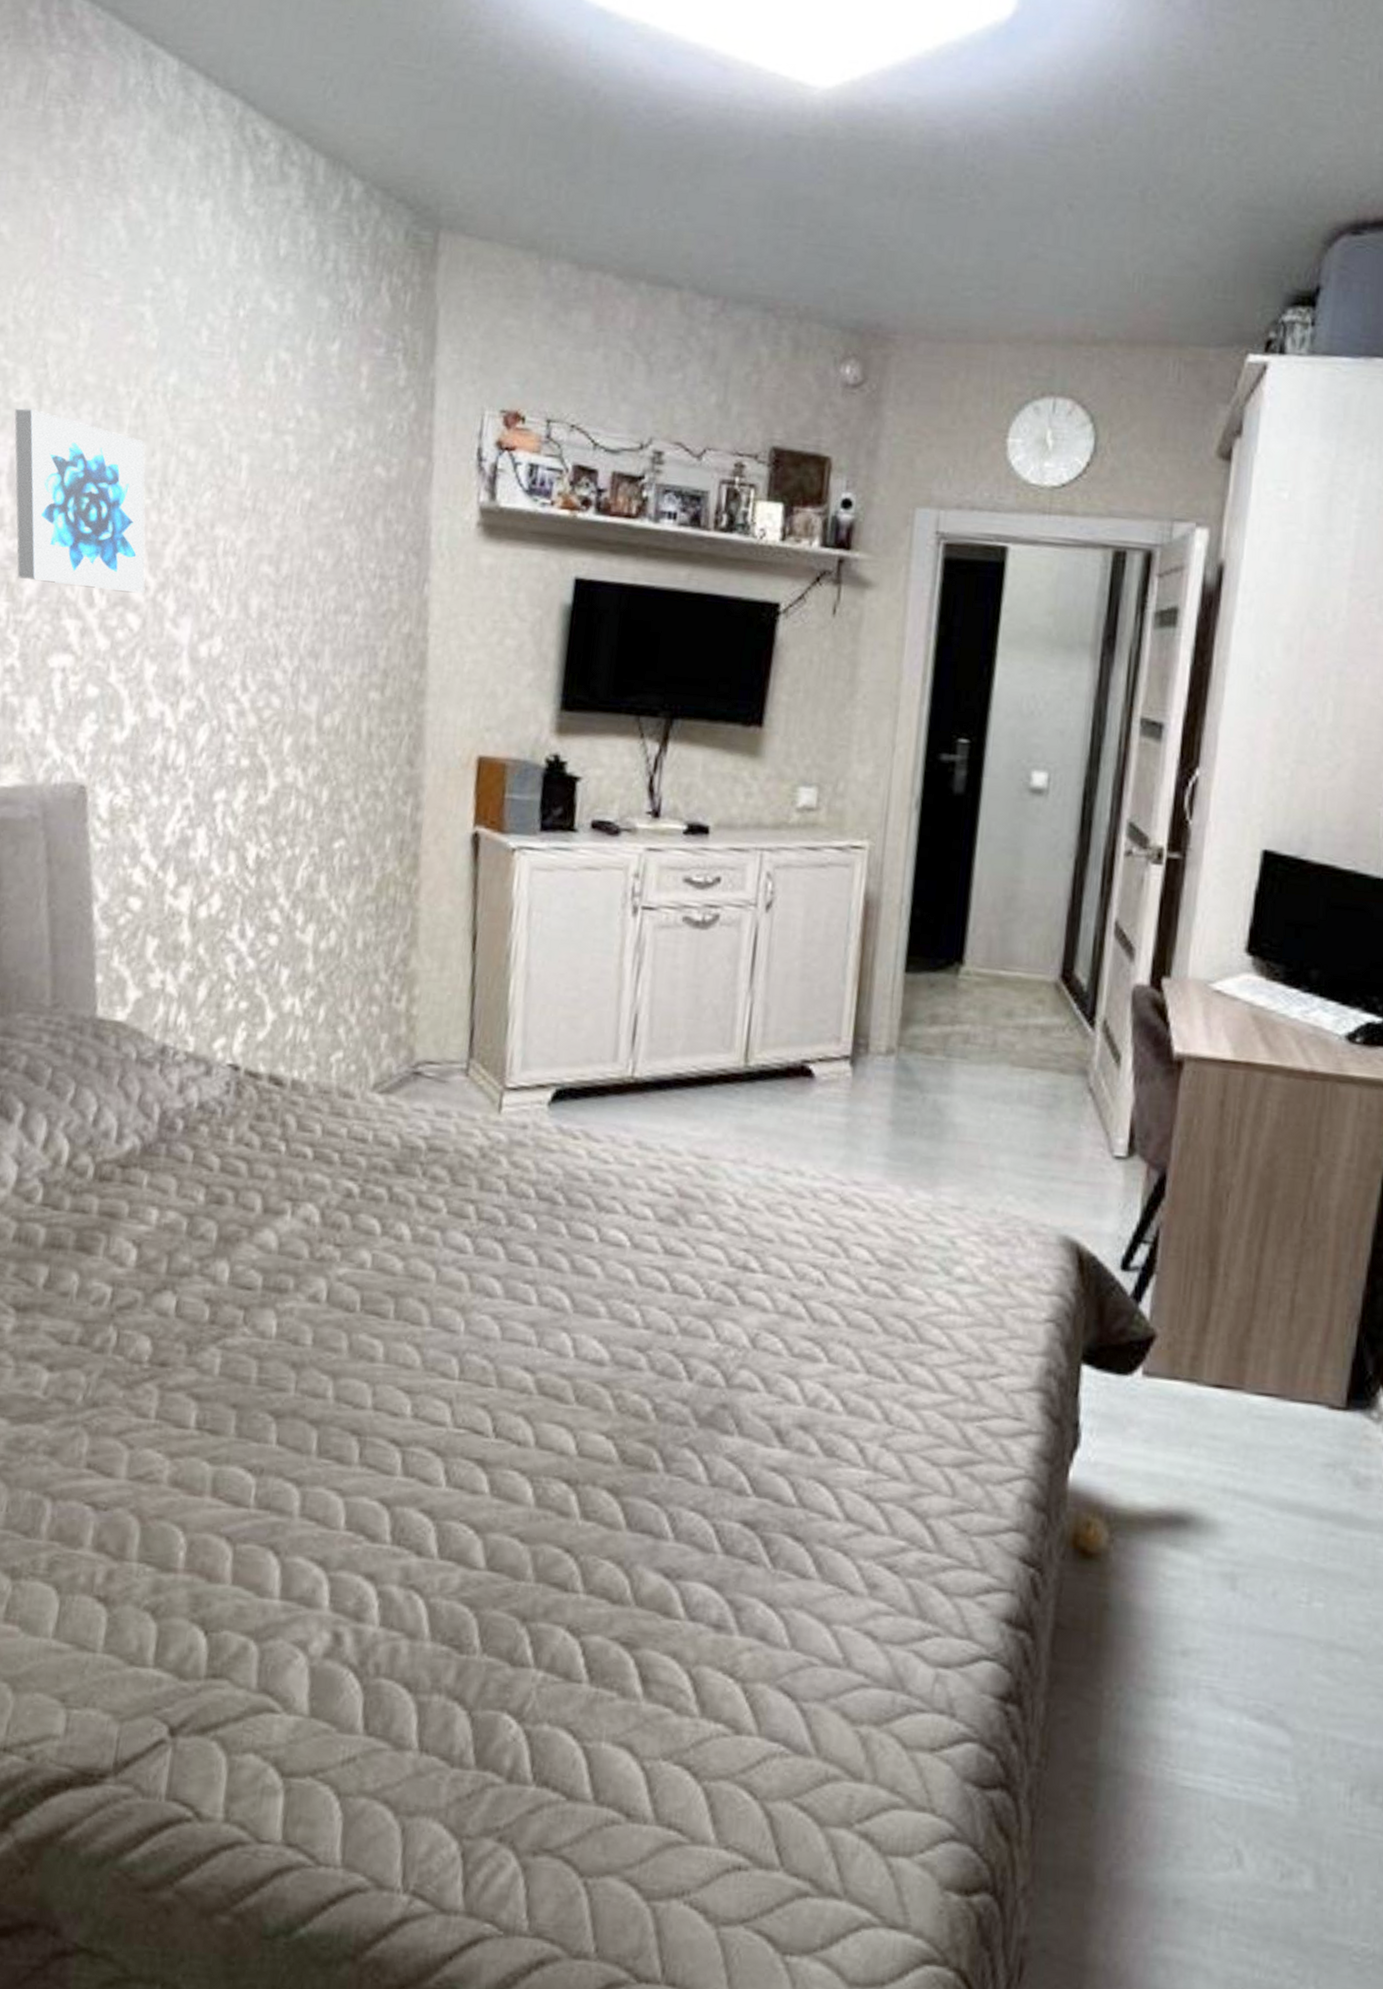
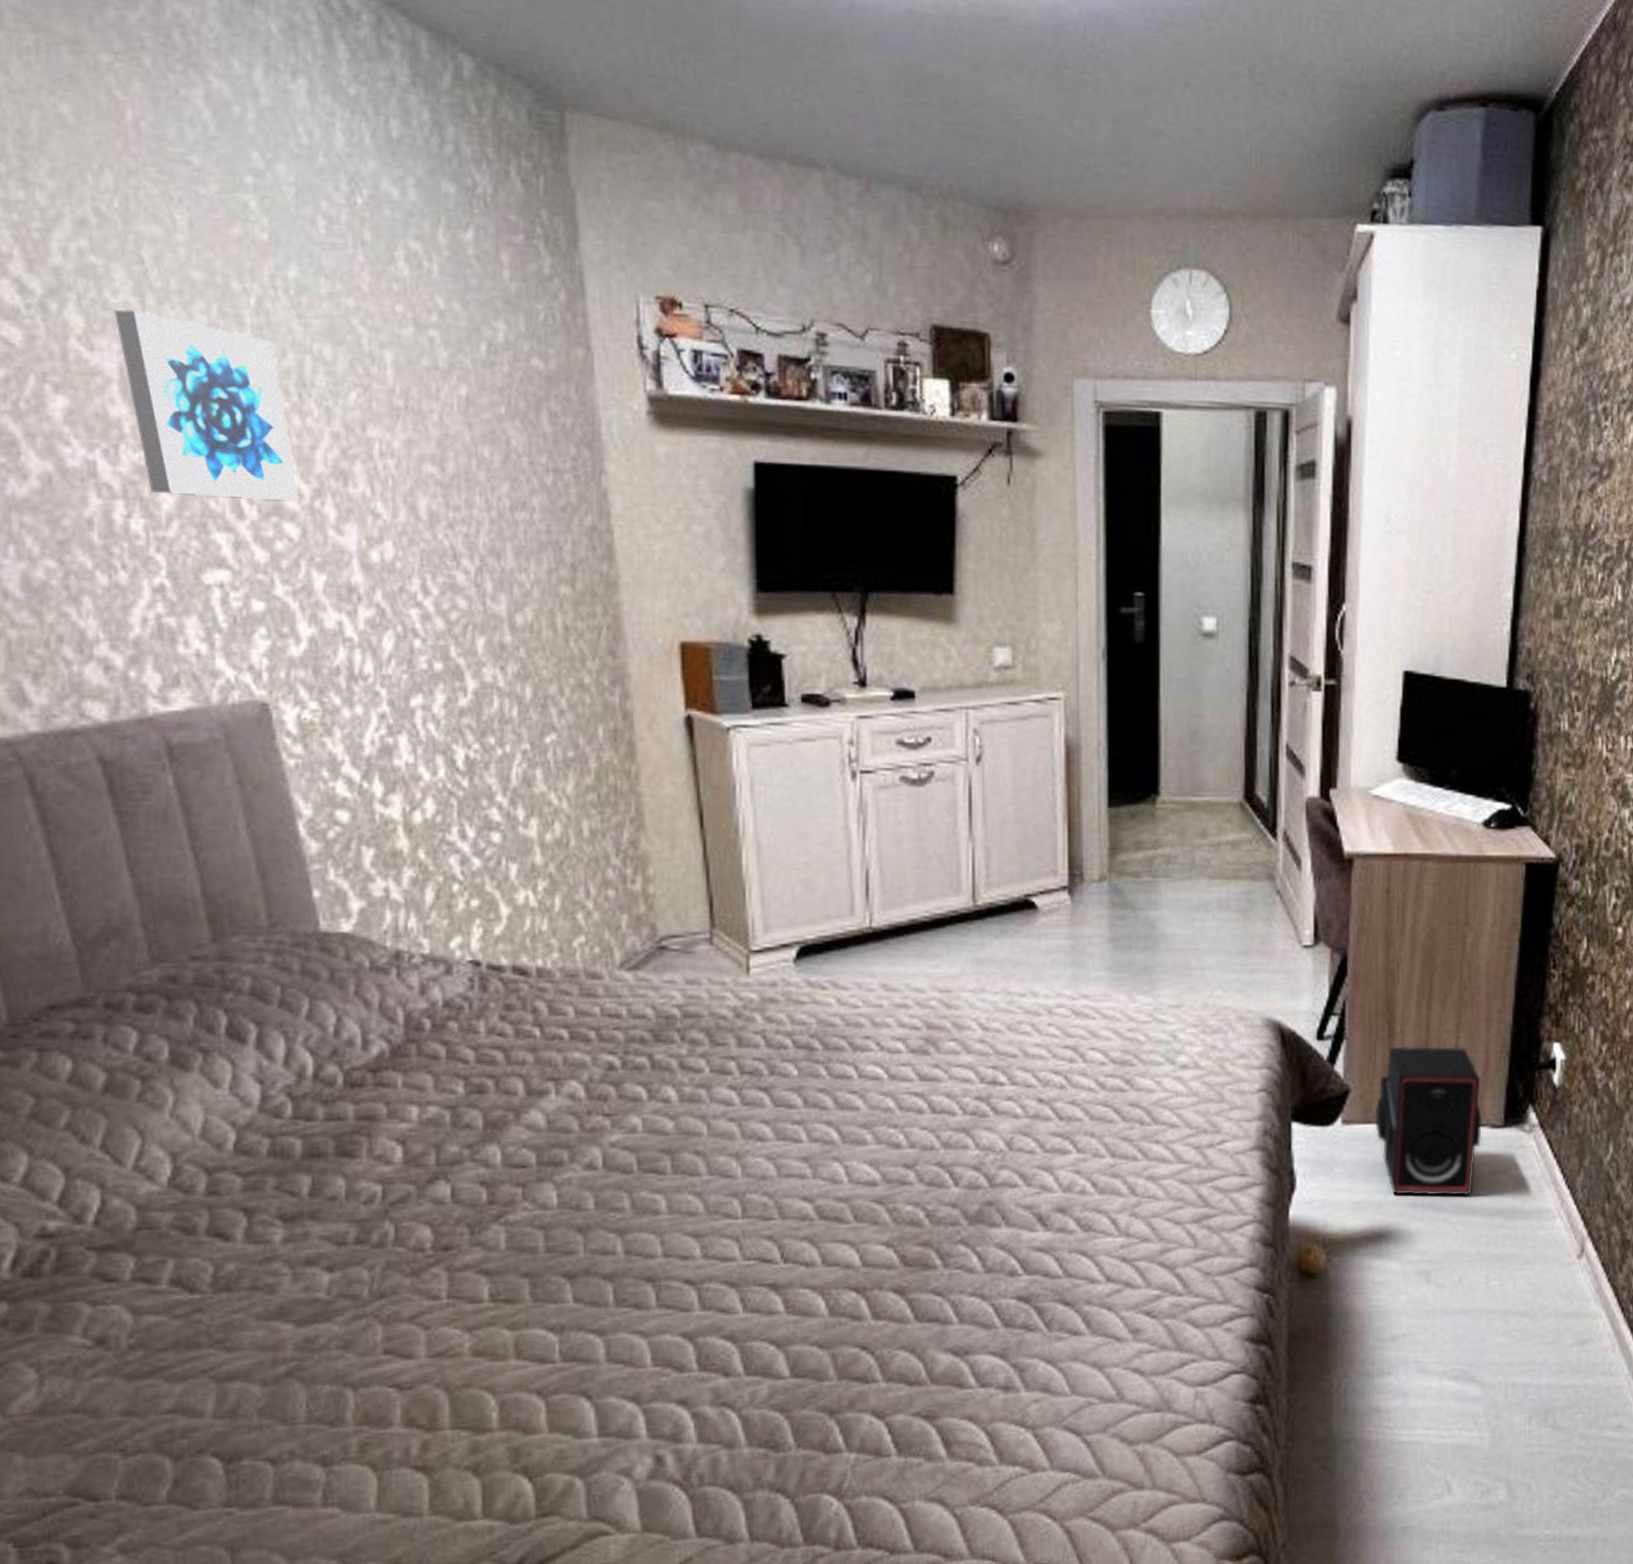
stereo: none [1182,1290,1320,1489] -> present [1375,1046,1482,1196]

